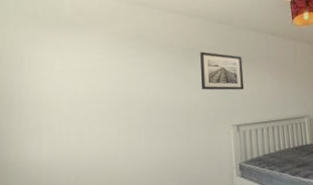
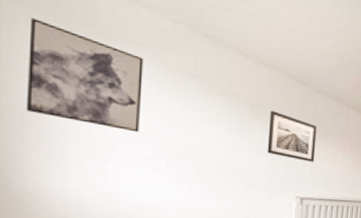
wall art: none [12,23,97,95] -> present [25,18,144,133]

